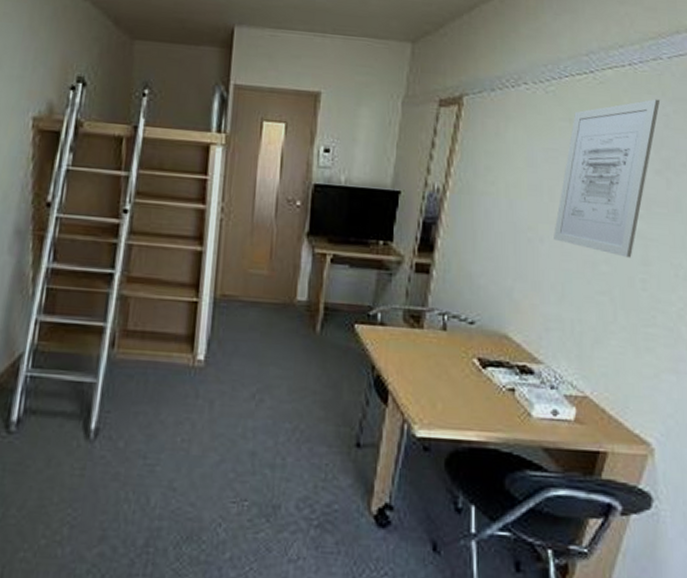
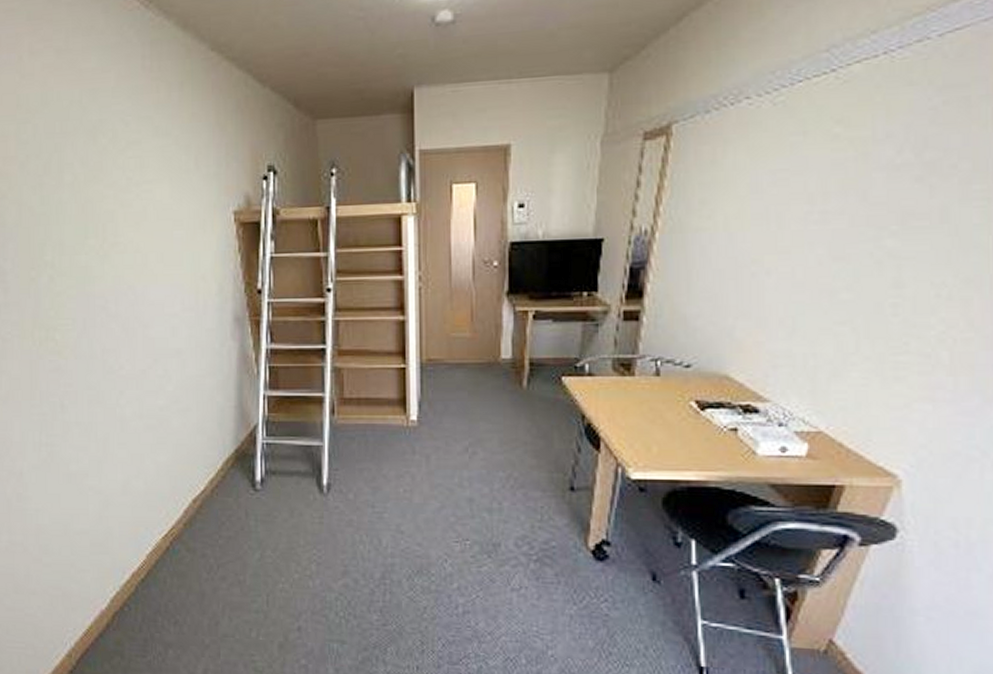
wall art: present [554,99,661,258] -> none [783,90,926,282]

